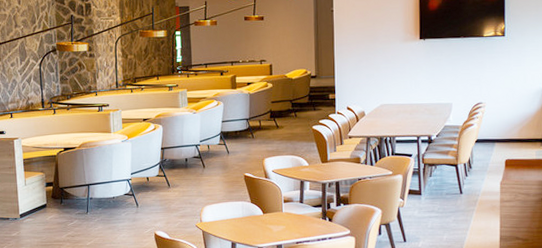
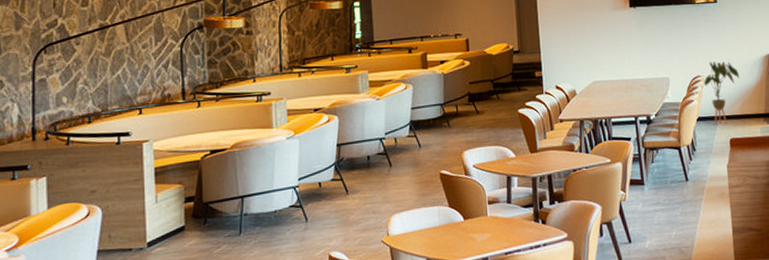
house plant: none [485,90,520,147] -> present [704,61,739,125]

